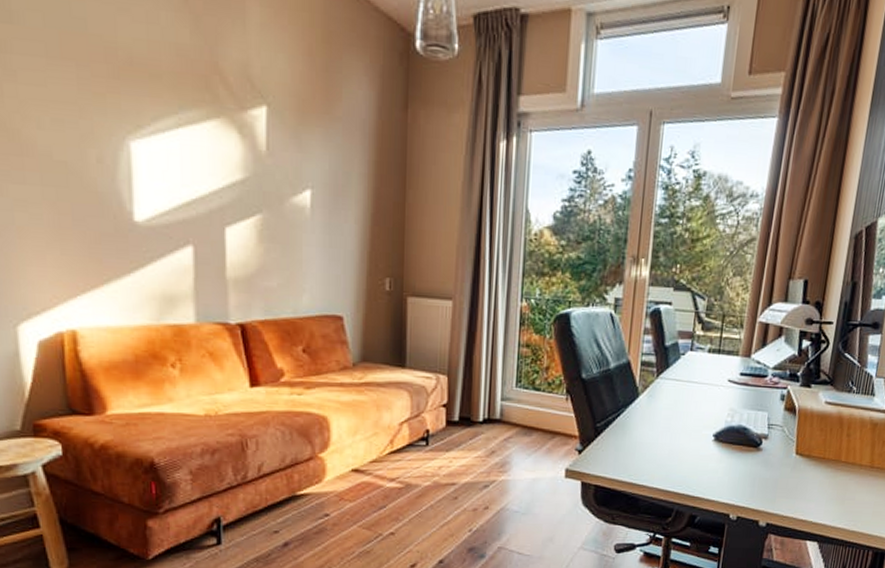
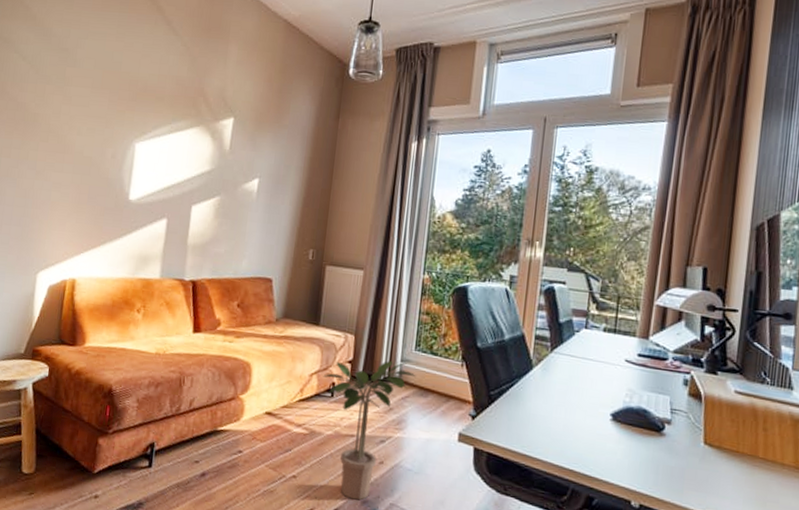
potted plant: none [415,400,518,548] -> present [323,361,416,500]

